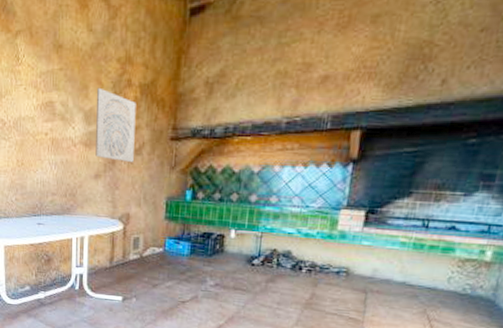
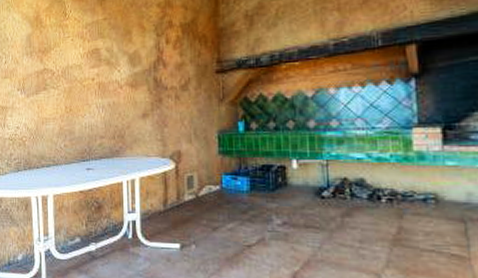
wall art: present [95,87,136,162] -> none [139,31,180,99]

